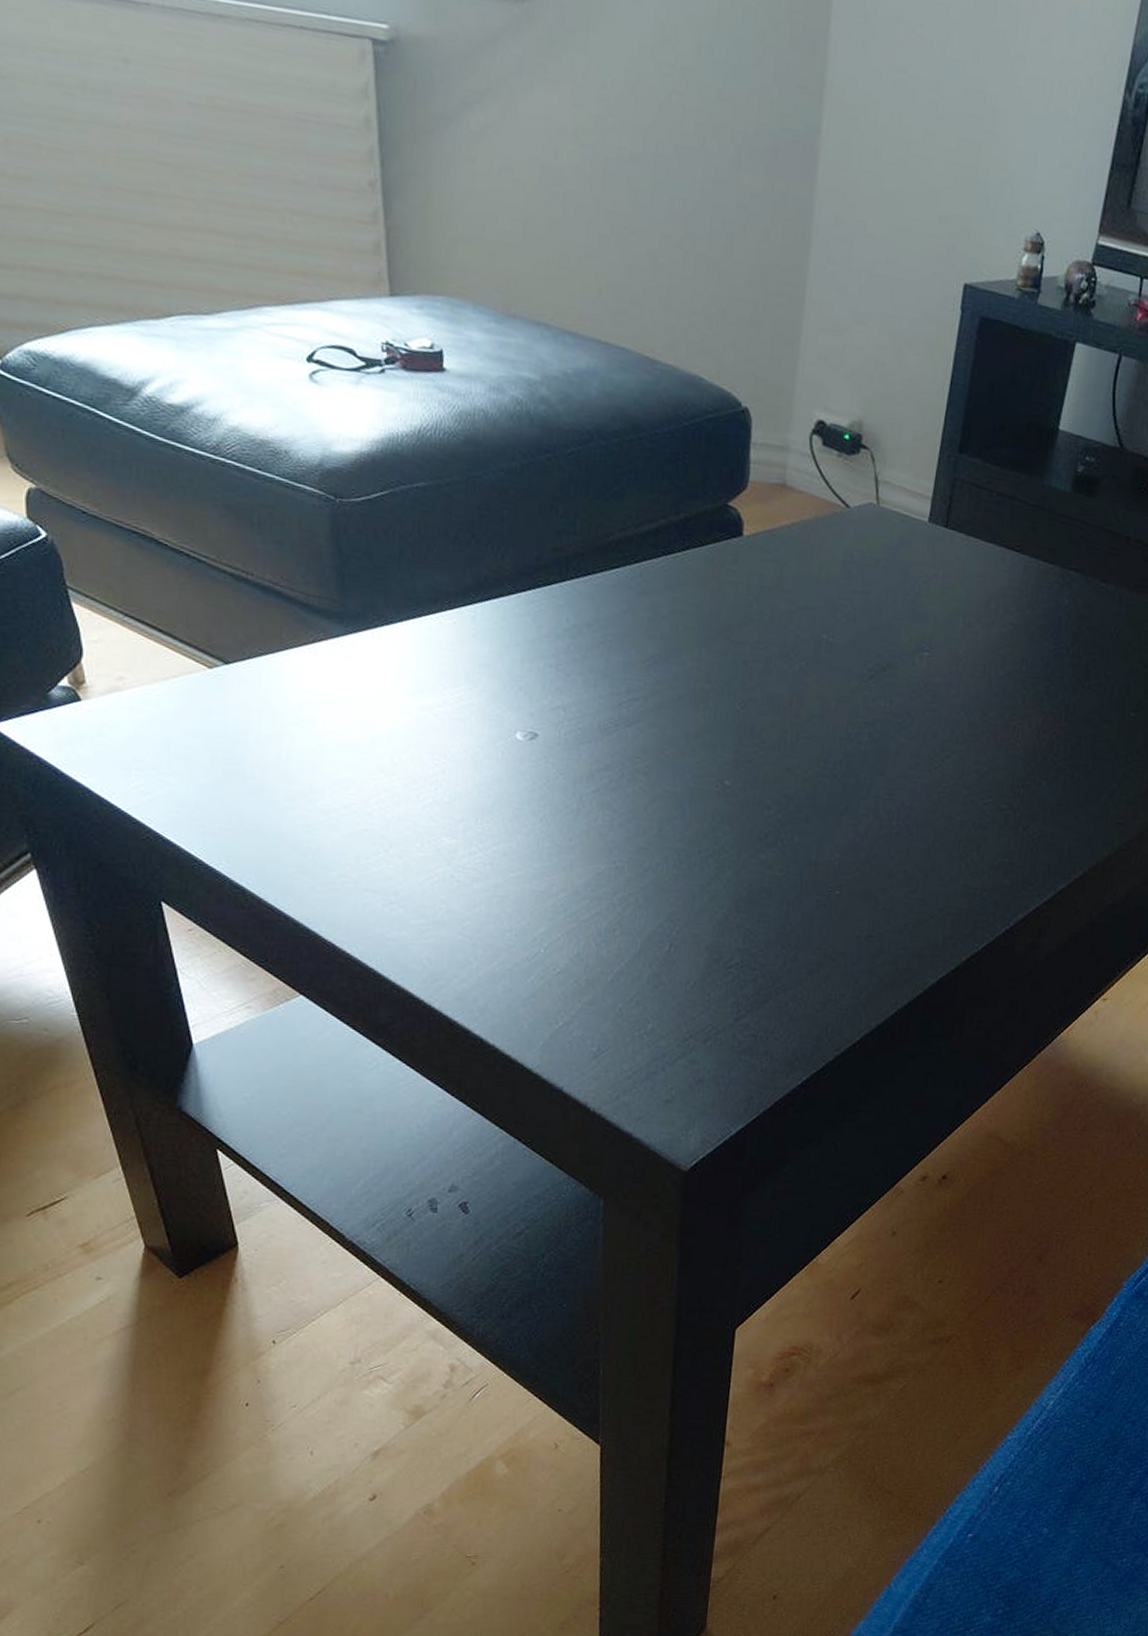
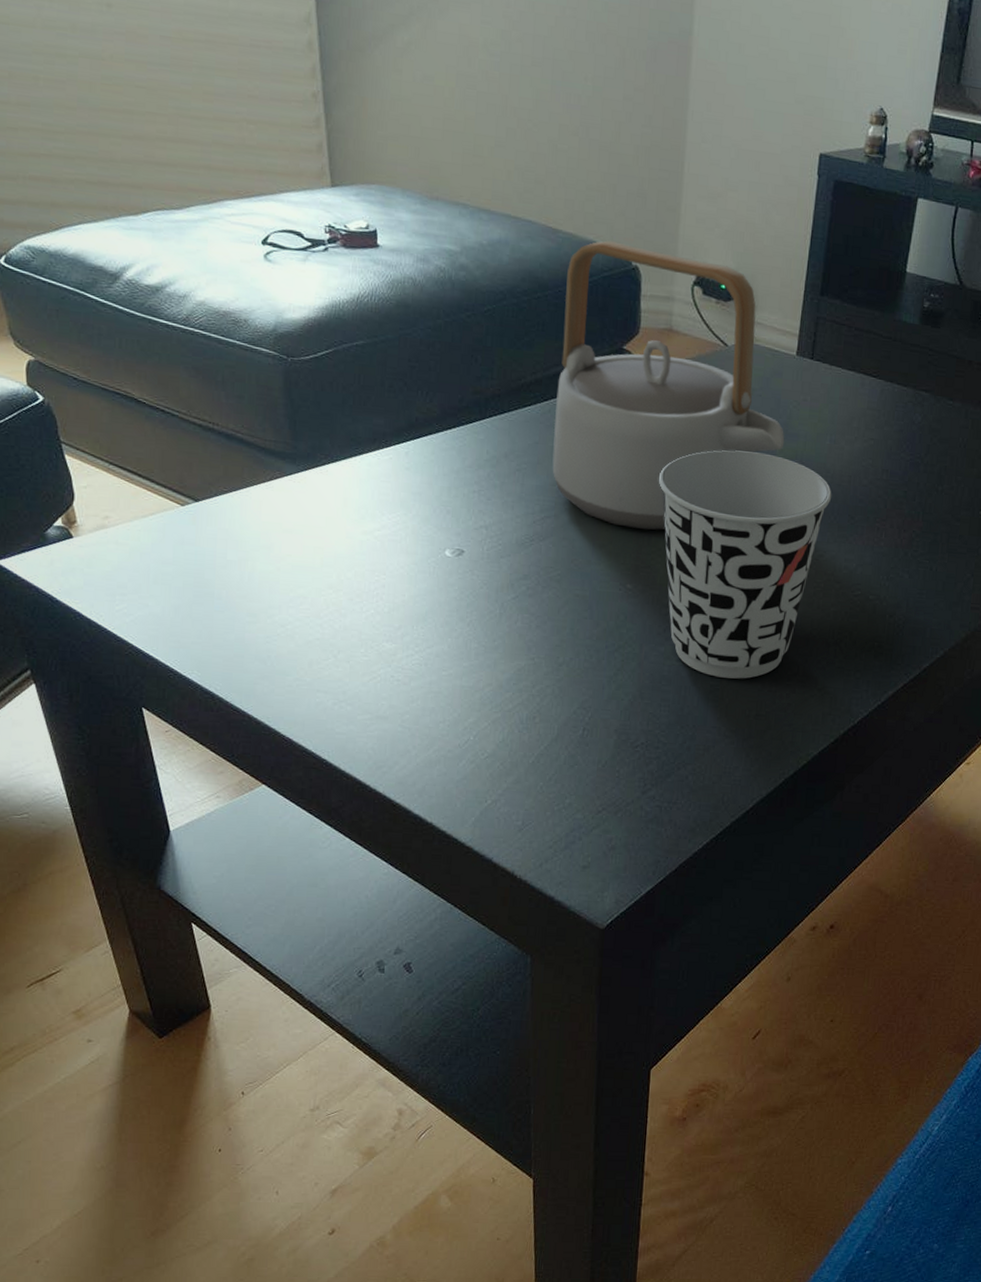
teapot: none [642,376,912,720] -> present [552,240,785,531]
cup: none [764,628,963,895] -> present [658,450,832,679]

